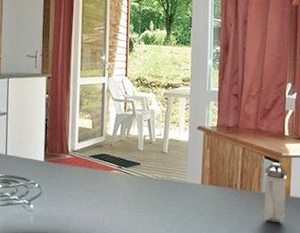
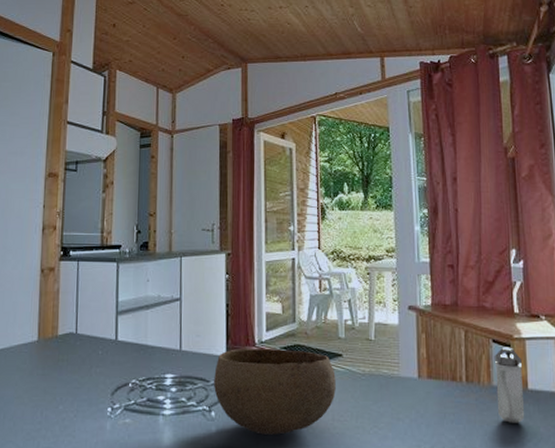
bowl: none [33,155,134,225] -> present [214,348,336,435]

